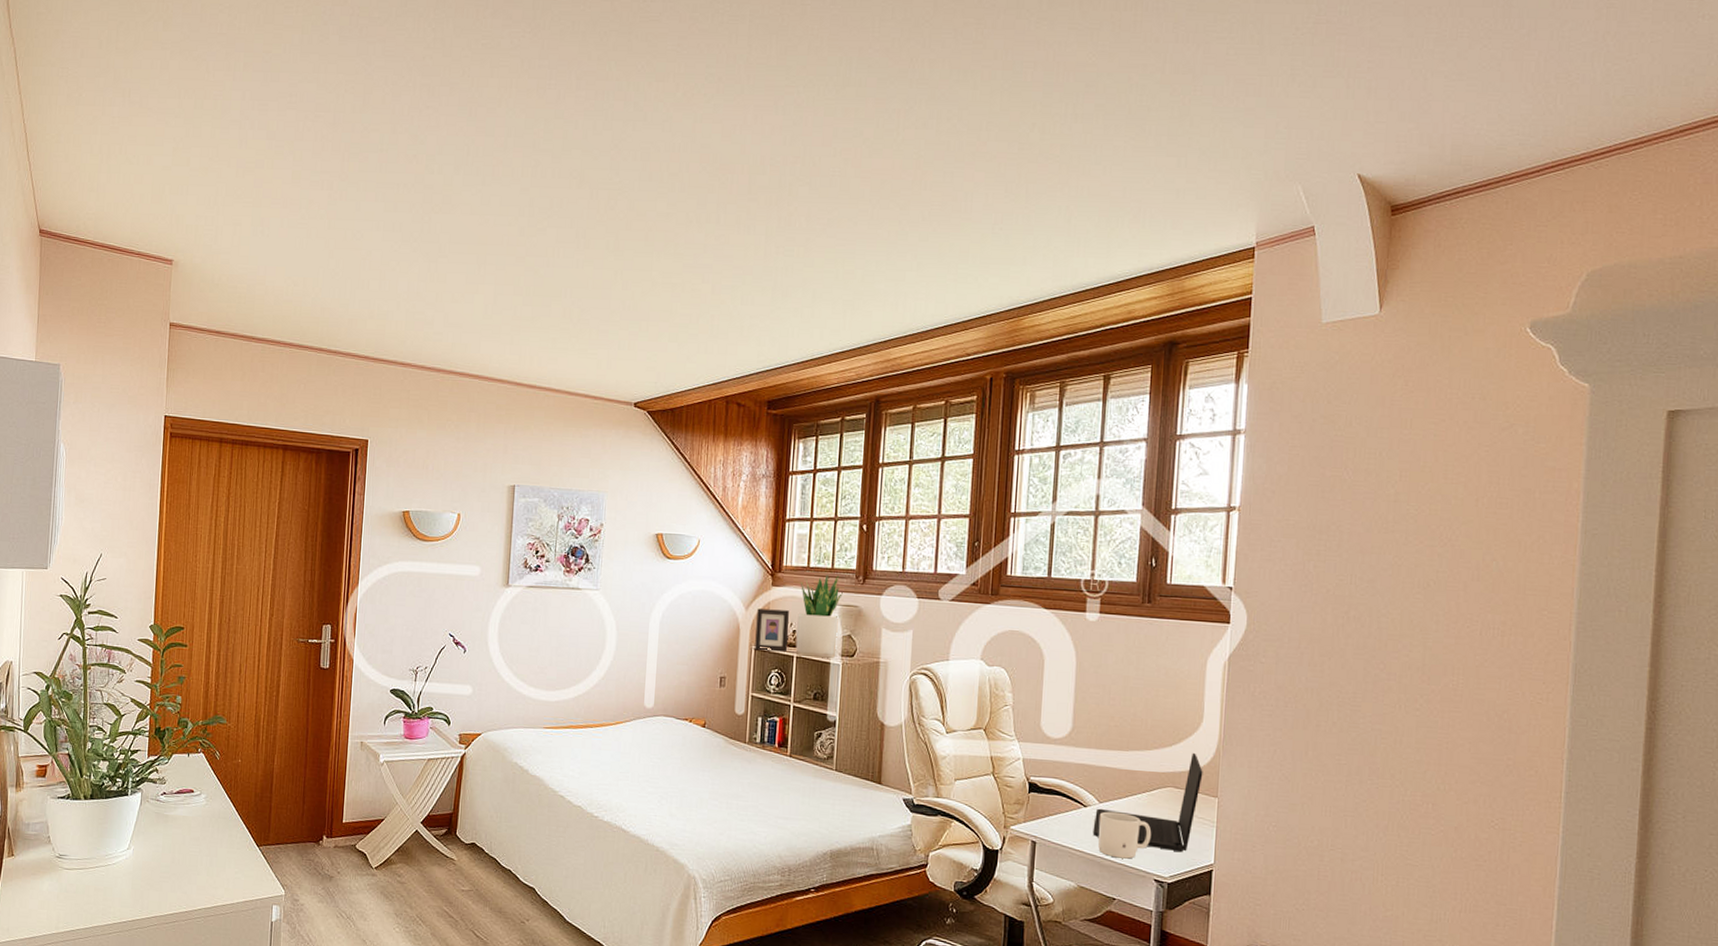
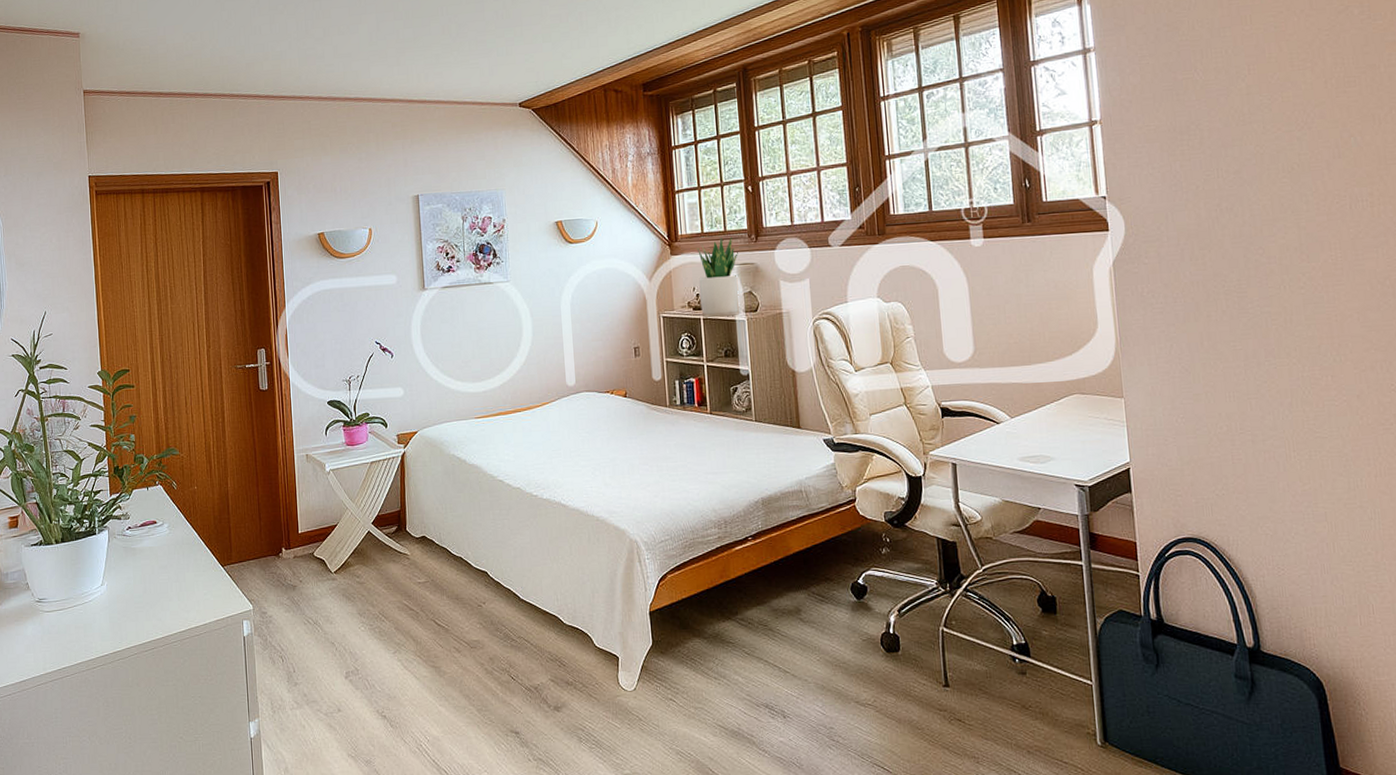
picture frame: present [755,608,789,652] -> none [660,276,693,318]
laptop: present [1092,752,1203,853] -> none [1008,358,1106,455]
mug: present [1098,811,1152,859] -> none [1012,424,1066,469]

